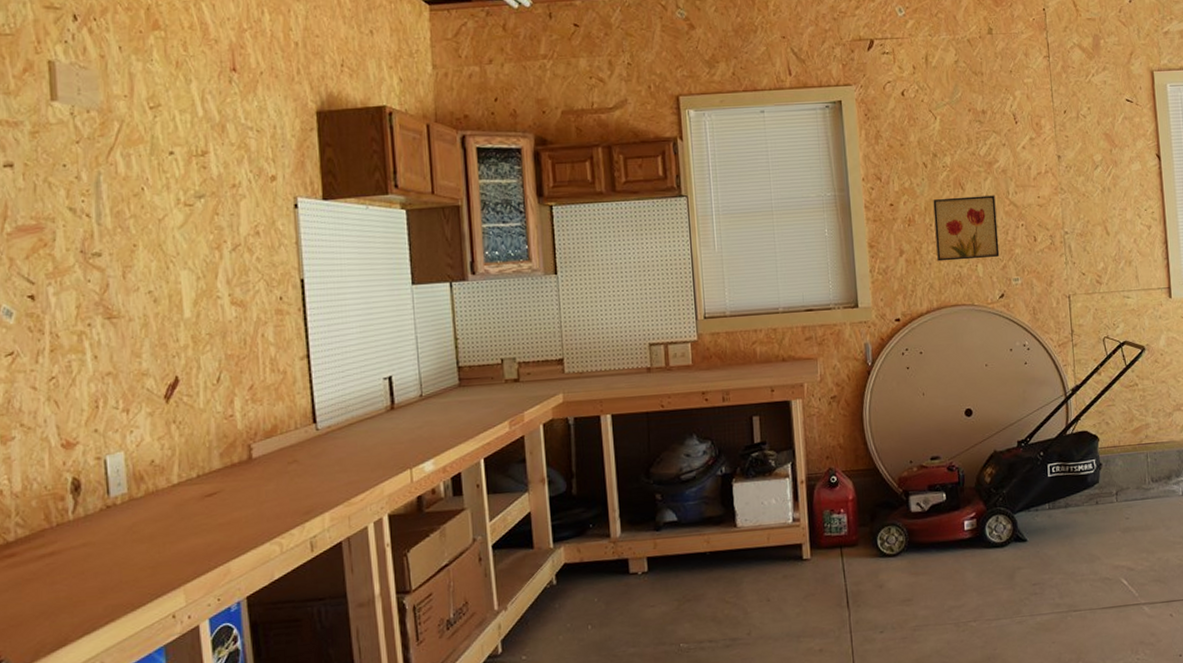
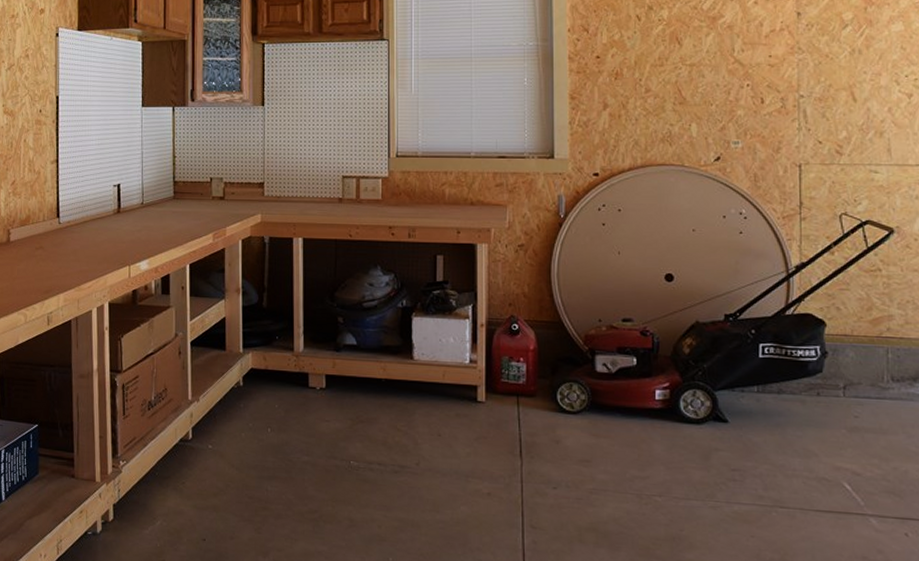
wall art: present [933,195,1000,262] -> none [645,52,718,118]

